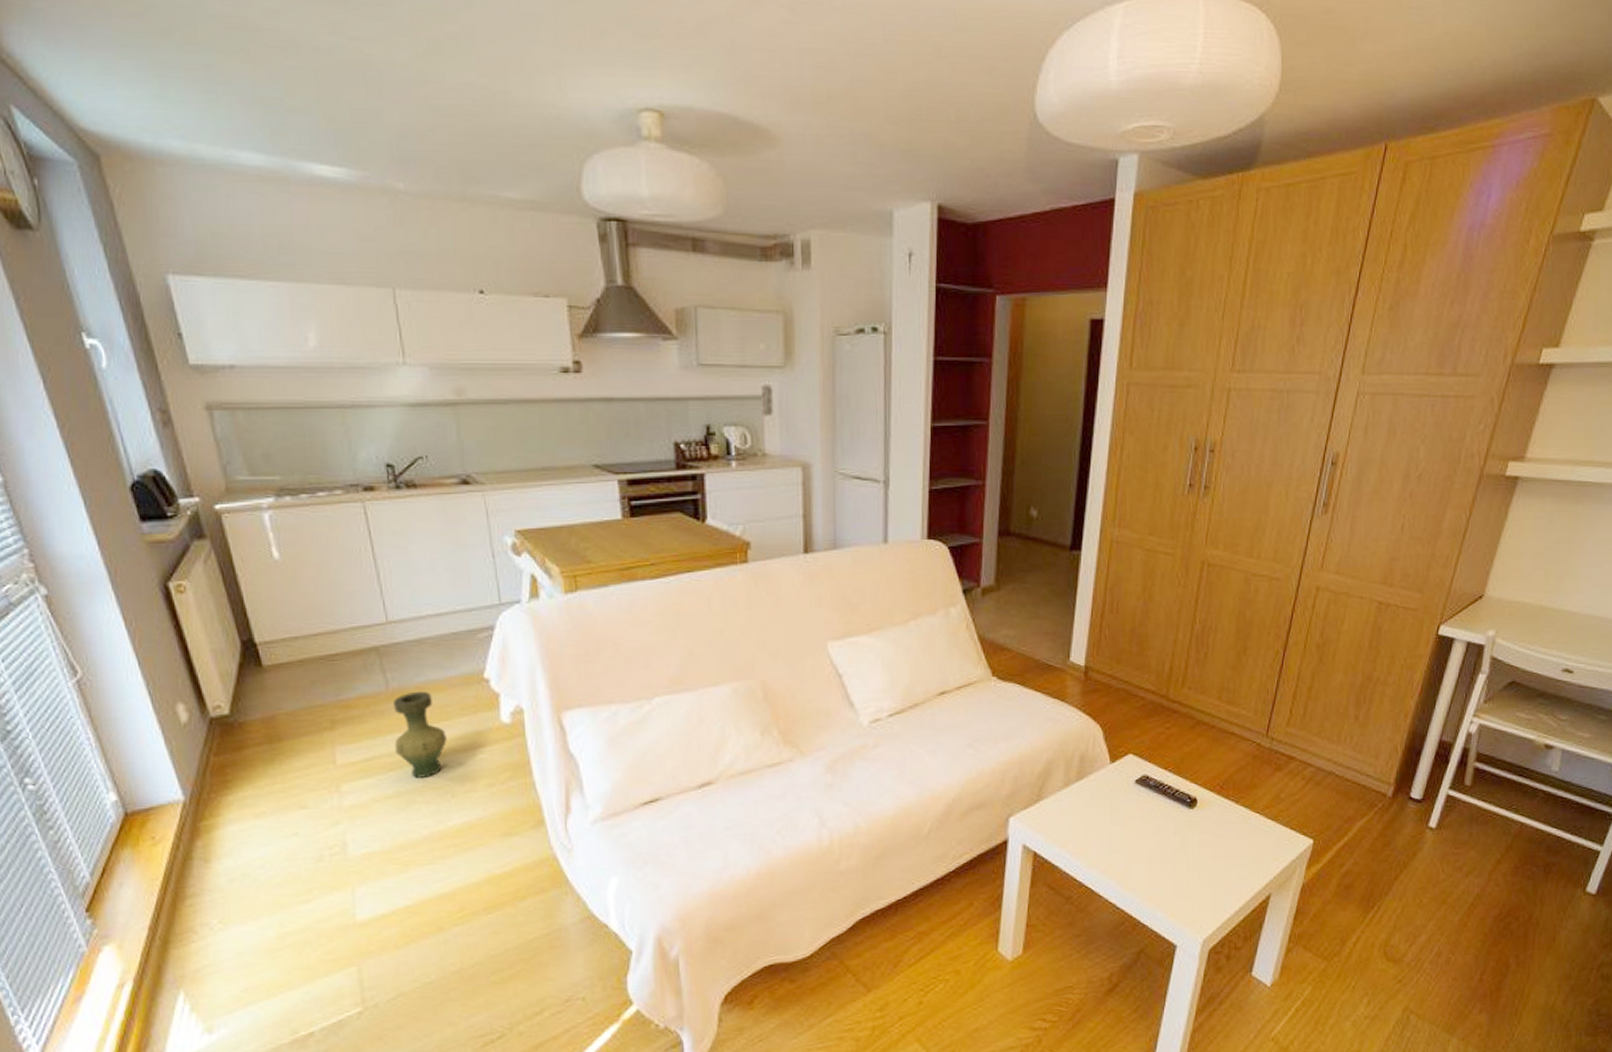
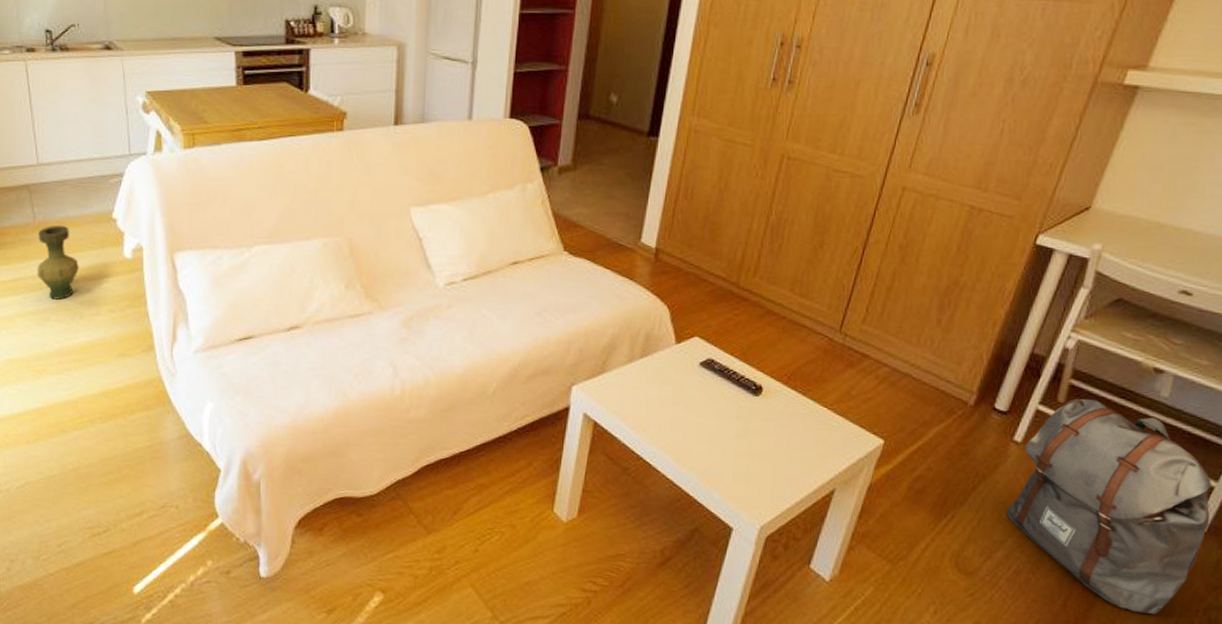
backpack: none [1426,779,1598,978] -> present [1006,398,1211,615]

